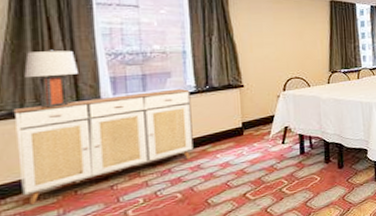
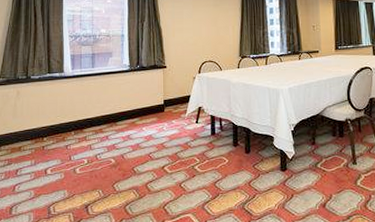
sideboard: present [13,88,194,205] -> none [10,66,125,154]
lamp: present [24,48,78,108] -> none [18,31,51,78]

